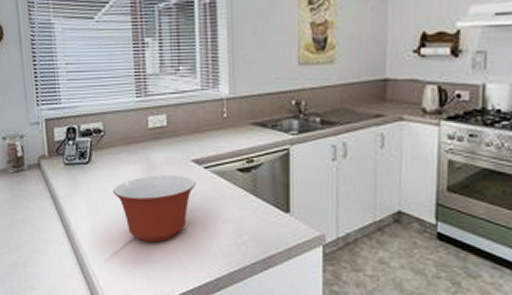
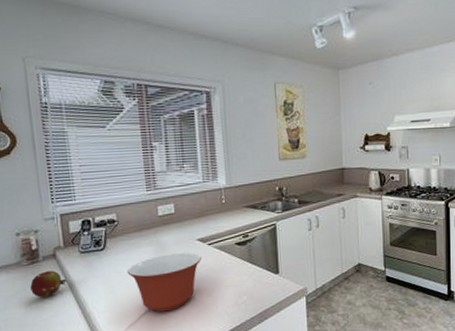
fruit: none [15,181,51,210] -> present [30,270,67,297]

